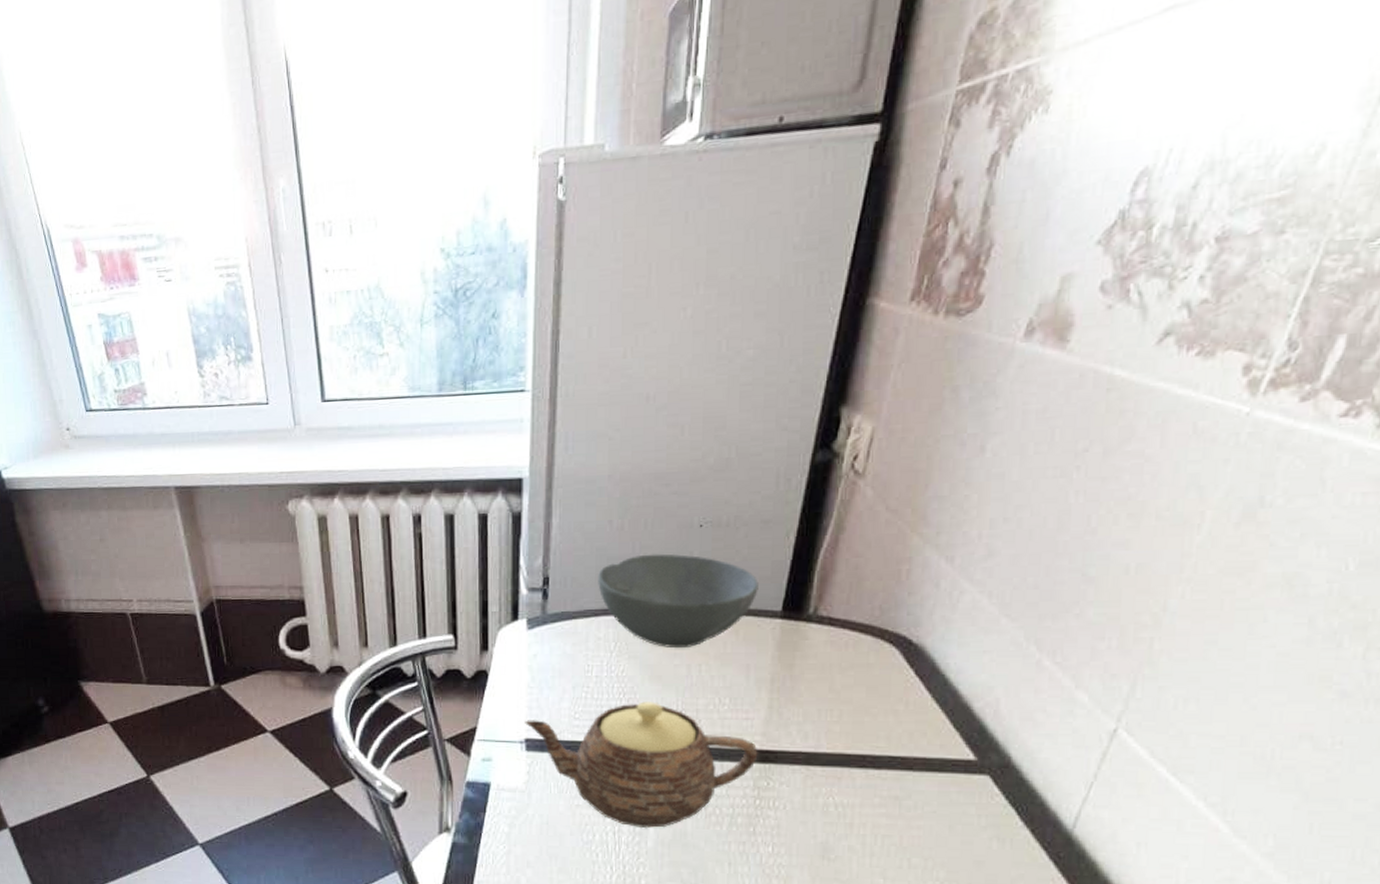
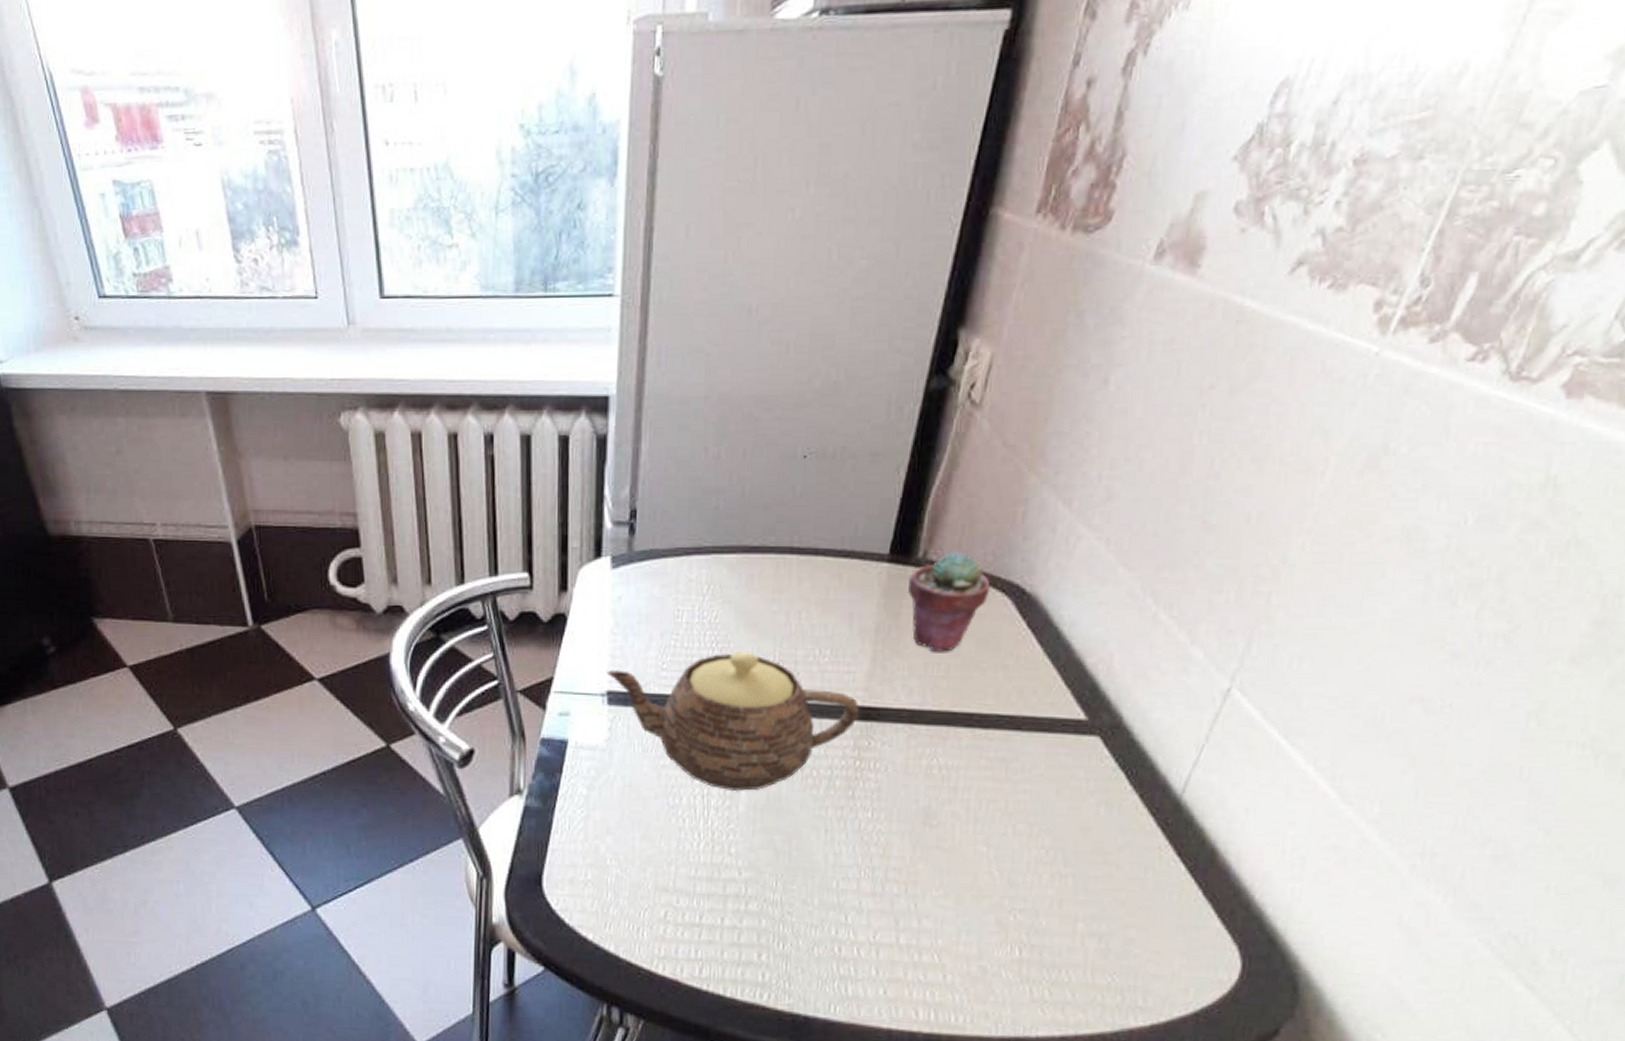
bowl: present [598,553,759,649] -> none [690,486,865,593]
potted succulent: none [799,607,879,699] -> present [907,551,991,652]

